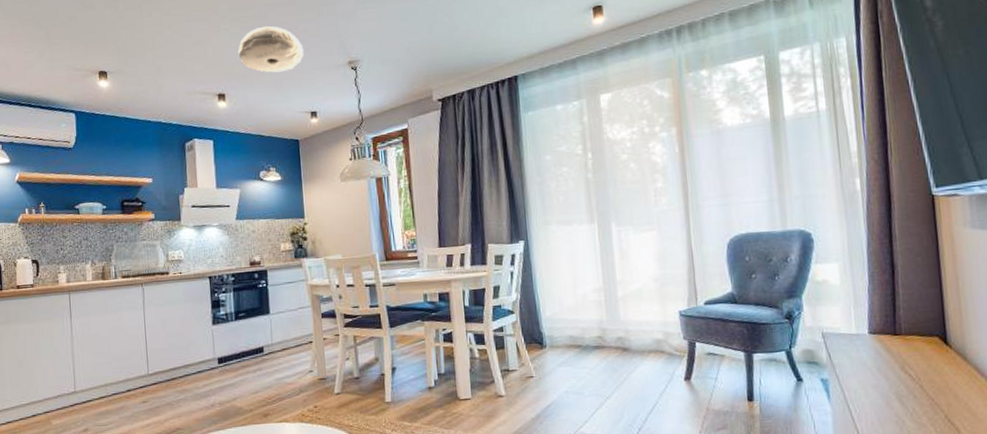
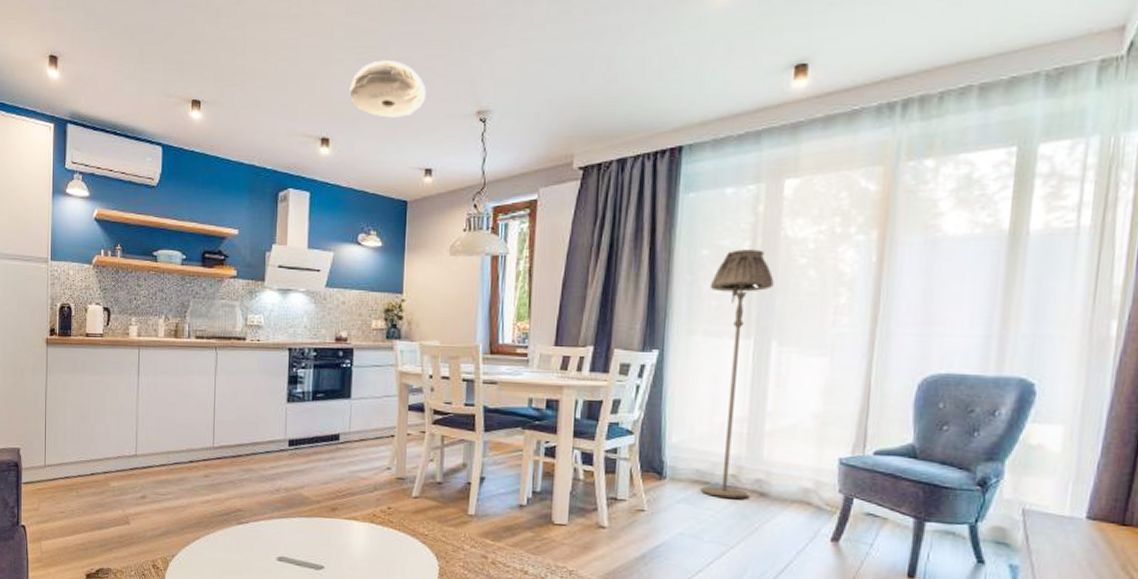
floor lamp: none [556,151,615,357] -> present [700,249,774,499]

